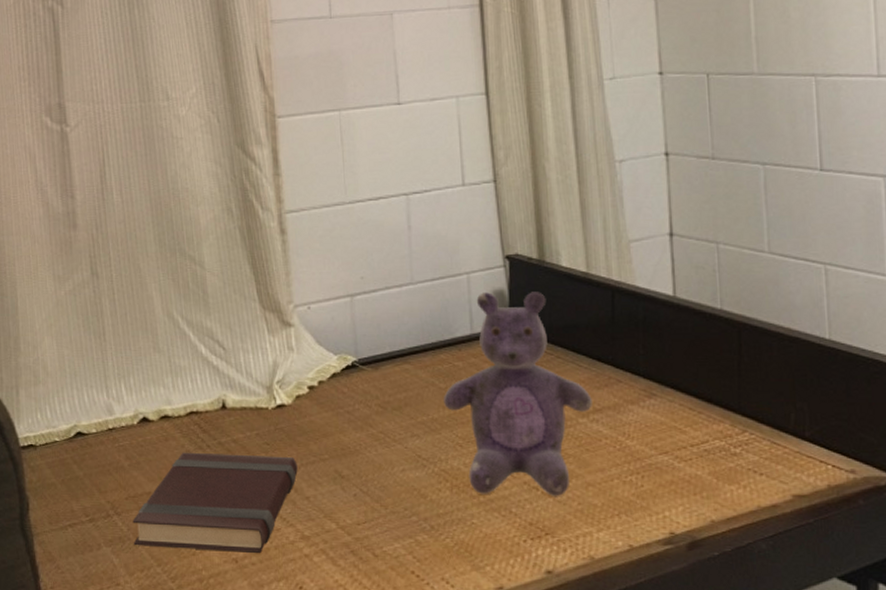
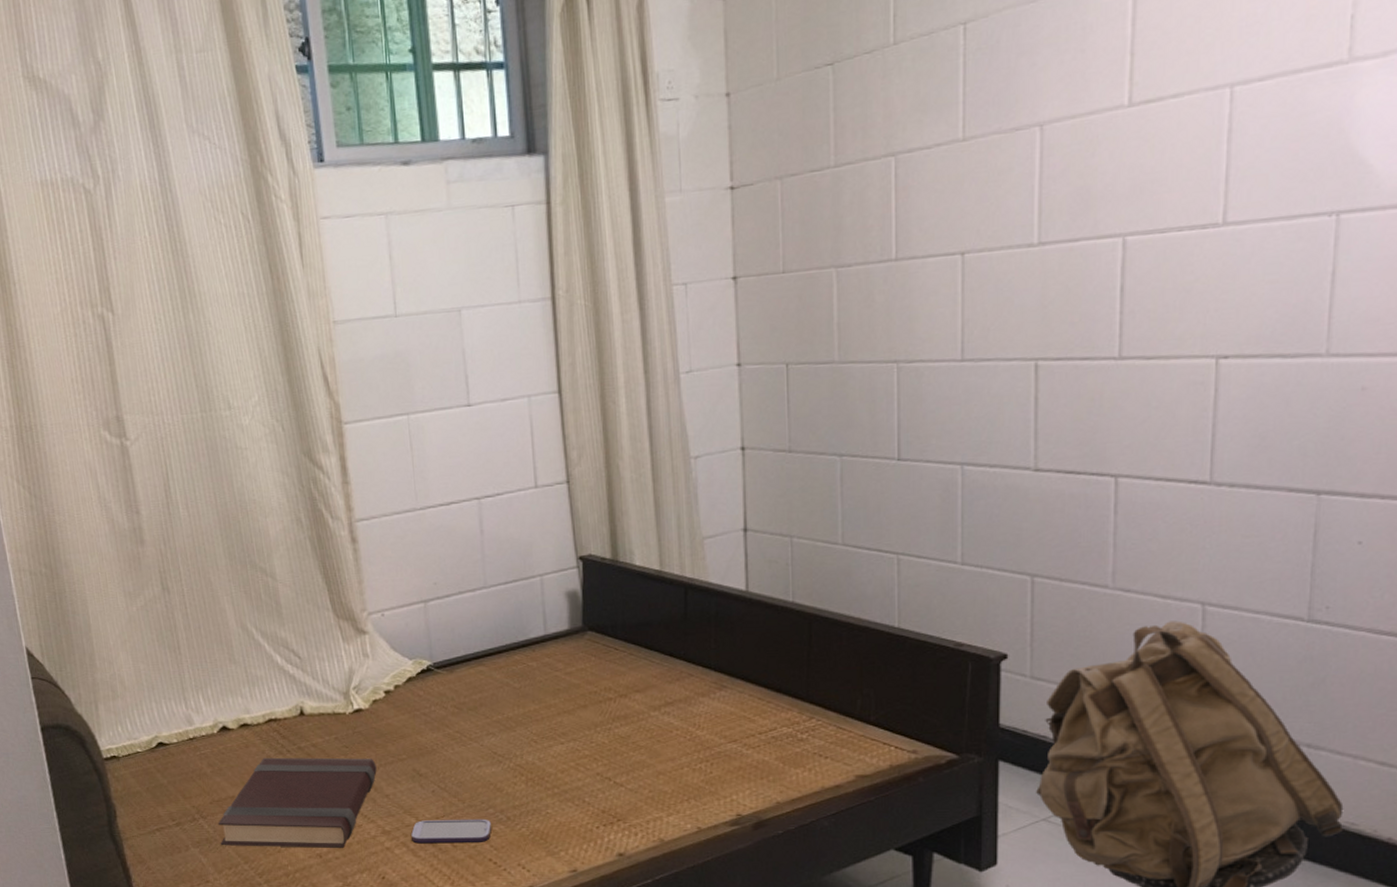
mobile phone: none [331,526,414,554] -> present [411,818,491,844]
stuffed animal: present [443,292,592,496] -> none [517,591,664,786]

